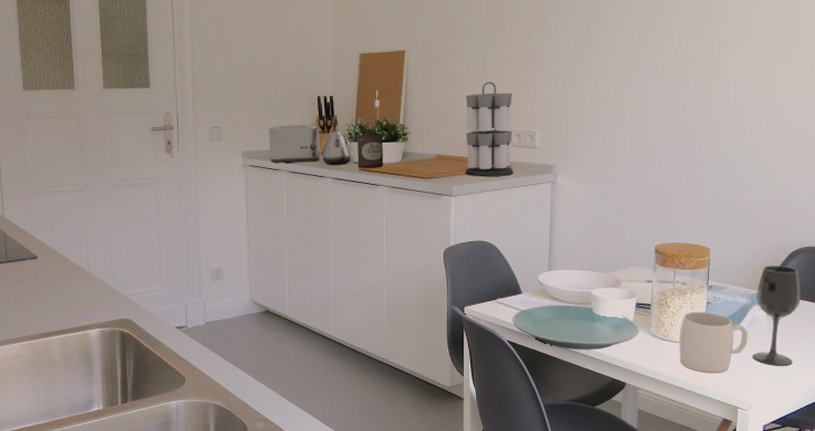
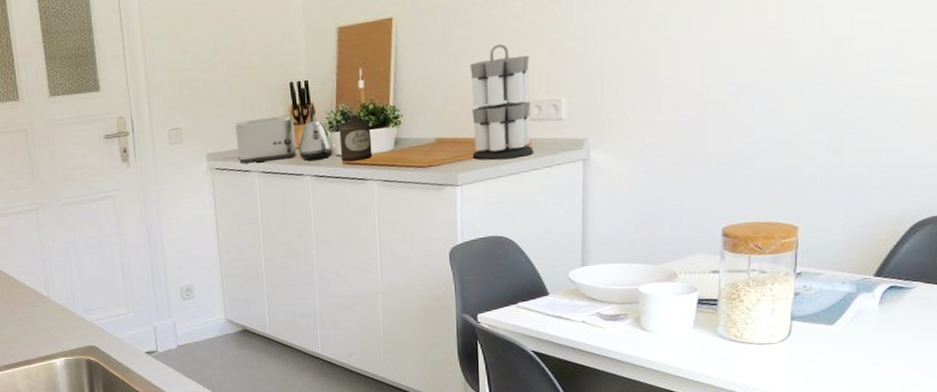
plate: present [512,304,639,350] -> none [537,305,703,359]
mug: present [679,311,749,373] -> none [757,304,853,380]
wine glass: present [753,265,801,366] -> none [859,241,928,368]

